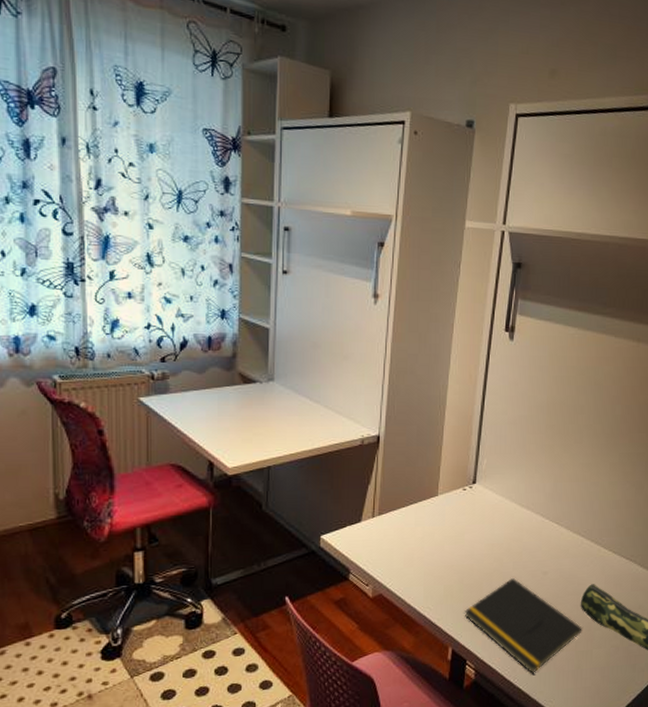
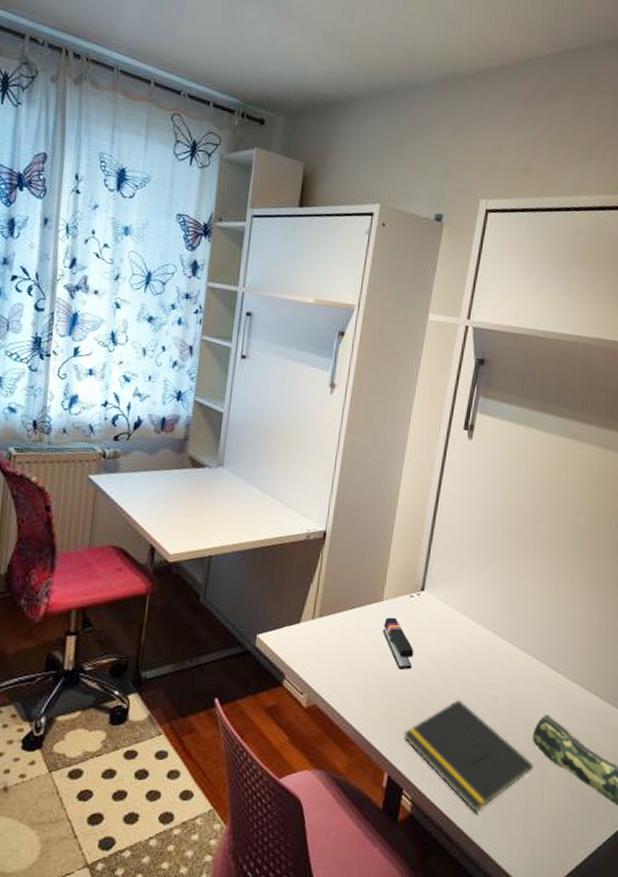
stapler: none [439,509,470,556] -> present [382,617,414,670]

